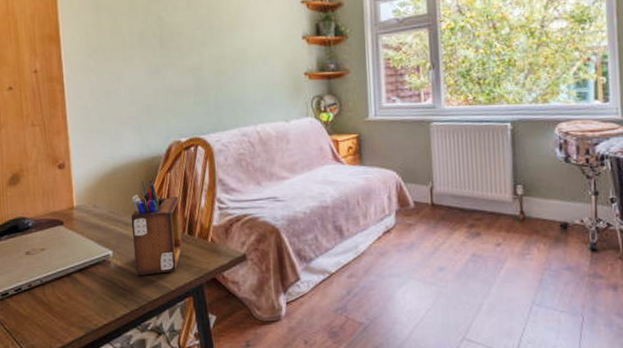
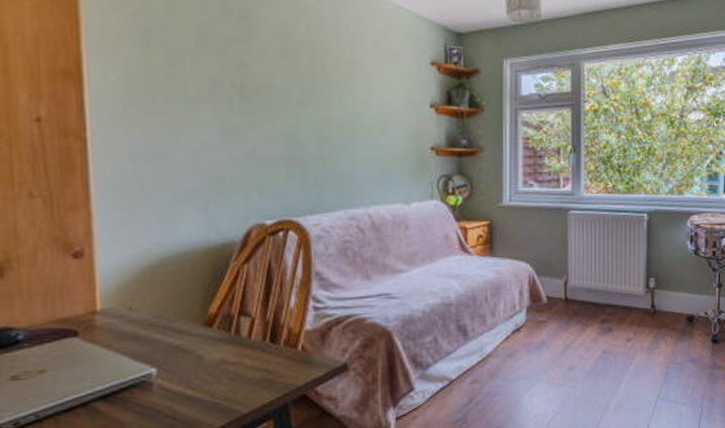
desk organizer: present [131,179,182,276] -> none [187,273,261,399]

